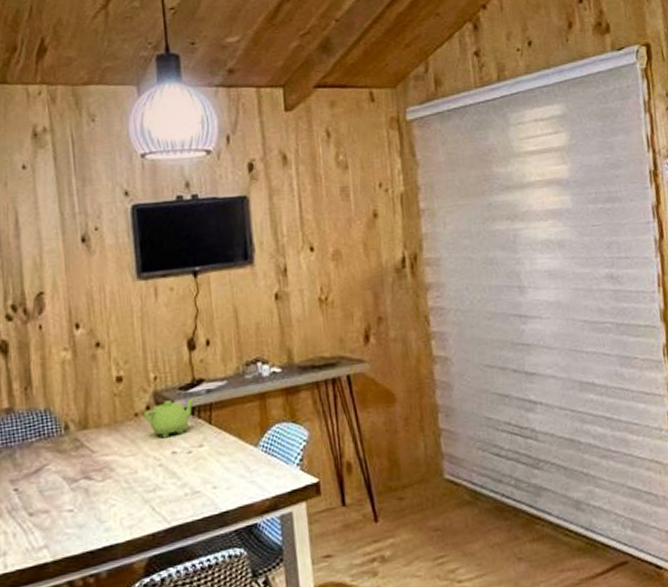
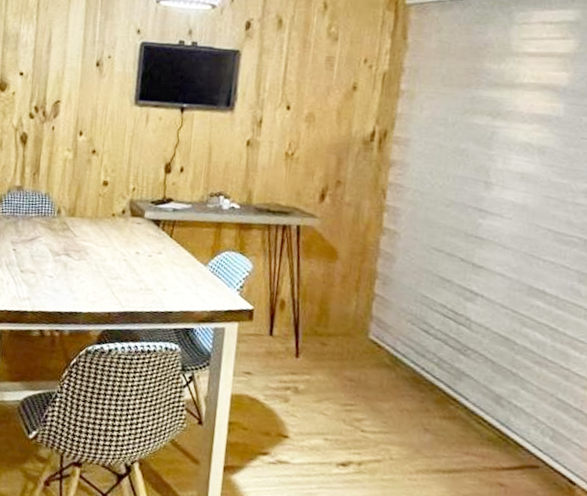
teapot: present [143,397,196,438] -> none [119,209,163,240]

